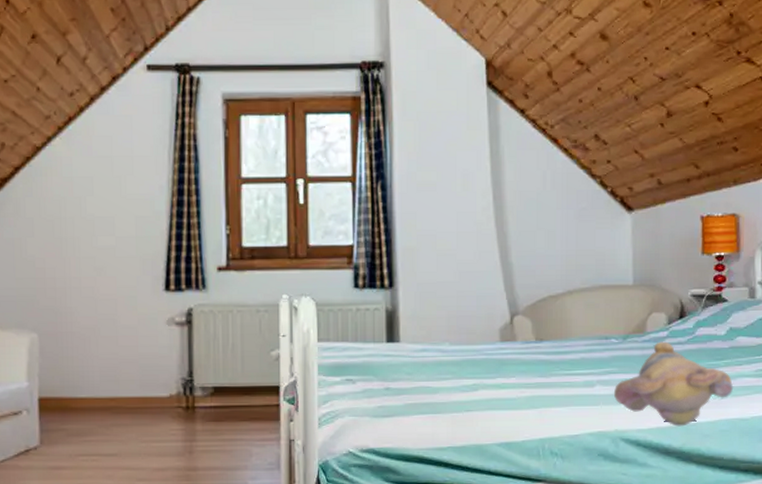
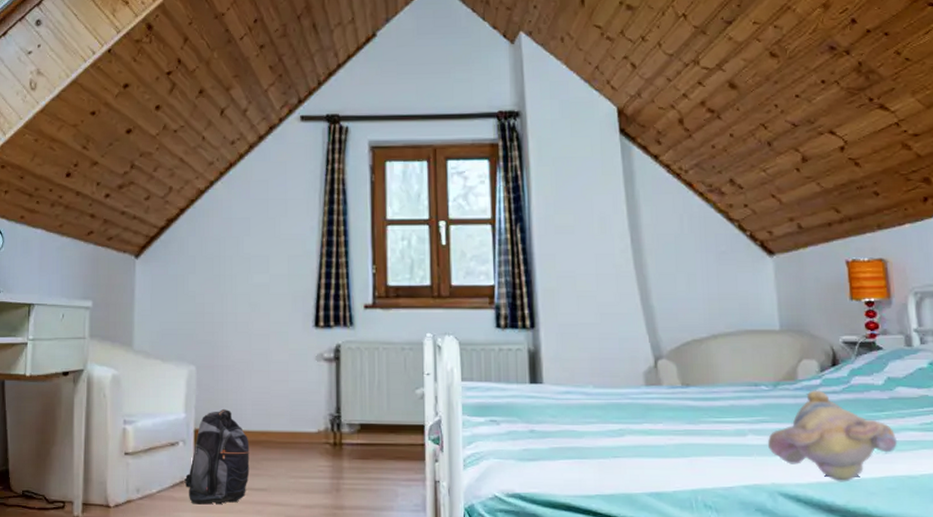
backpack: none [29,376,99,472] -> present [184,408,250,505]

